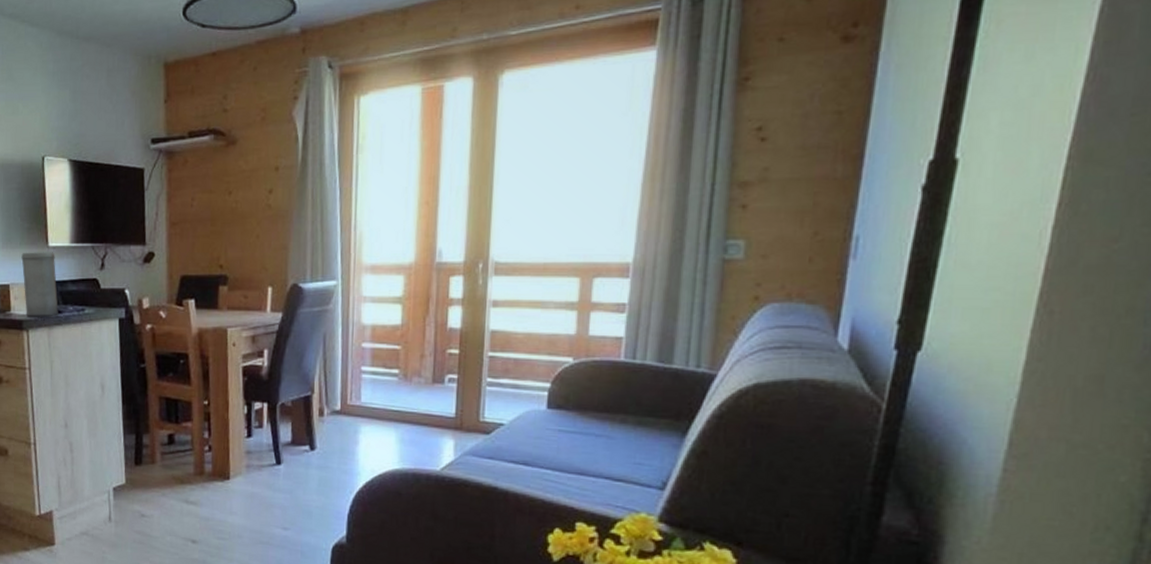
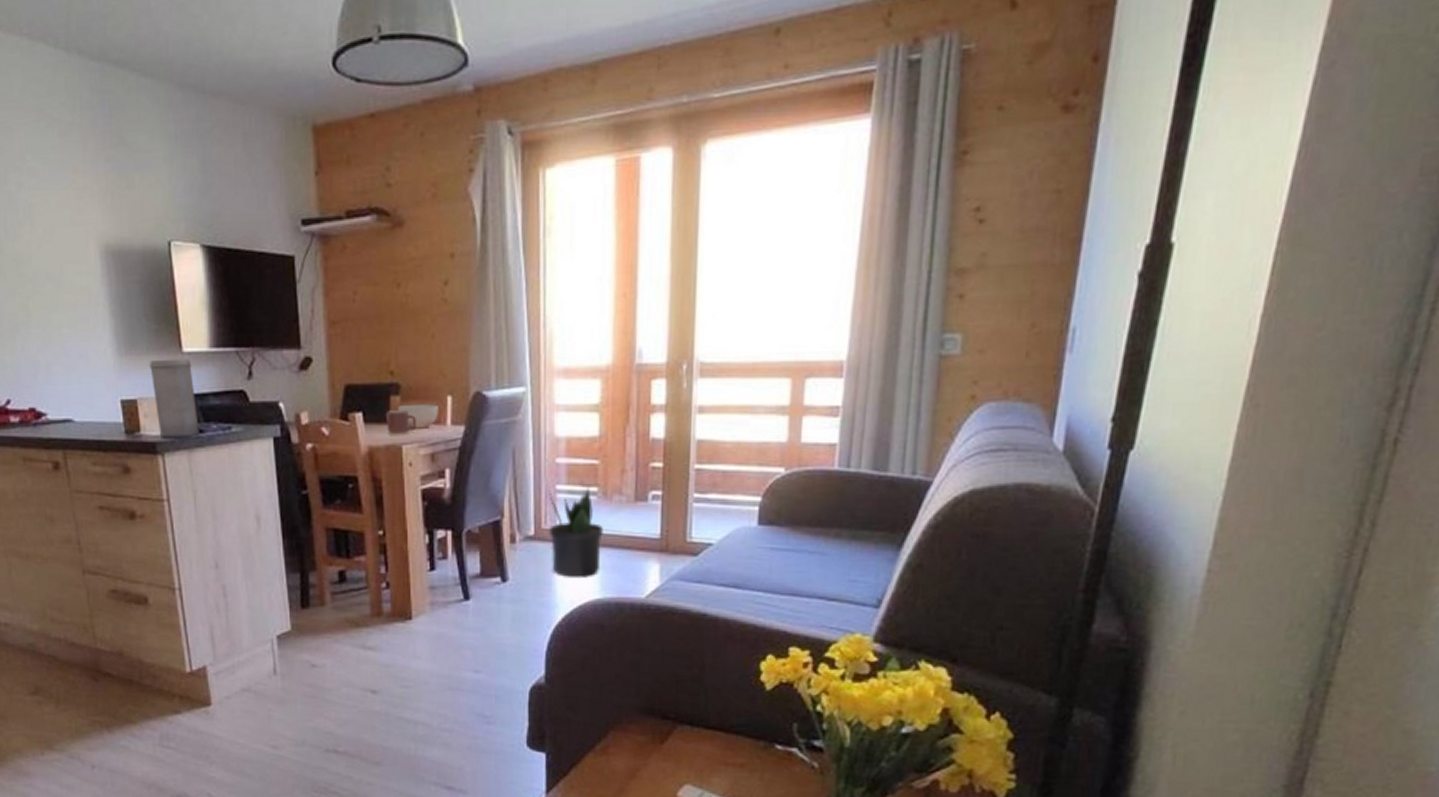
mug: none [215,298,240,321] -> present [386,410,416,436]
bowl: none [224,293,260,315] -> present [397,404,439,429]
planter: none [353,370,403,449] -> present [548,487,603,577]

